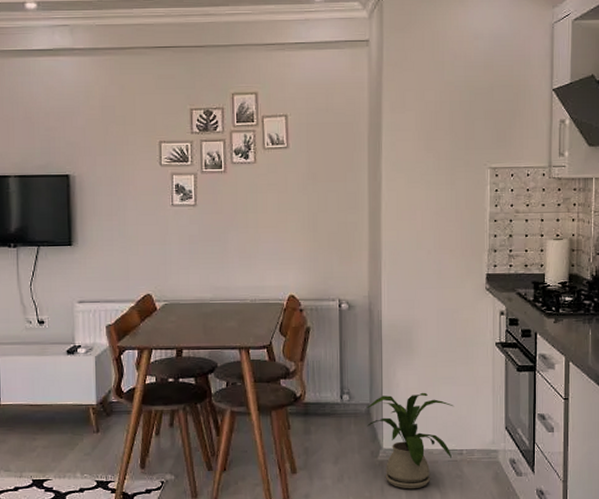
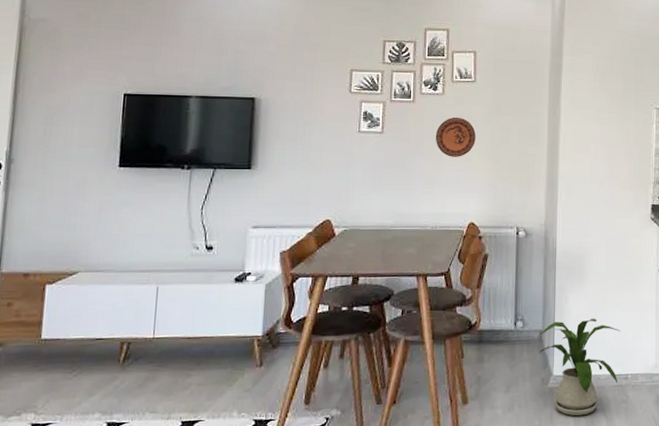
decorative plate: none [249,186,291,228] -> present [435,117,476,157]

